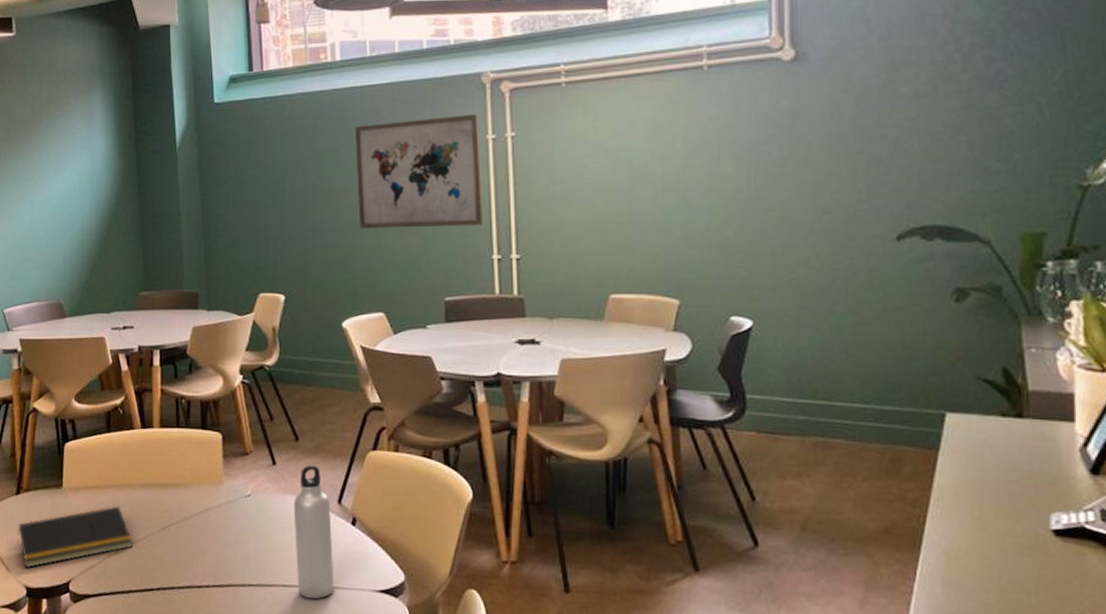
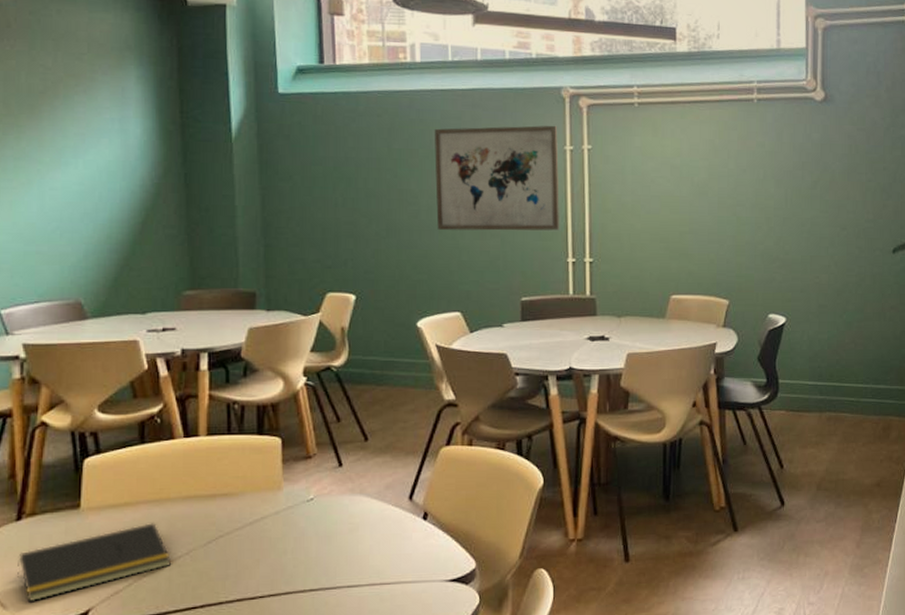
water bottle: present [293,465,335,600] -> none [361,464,404,597]

